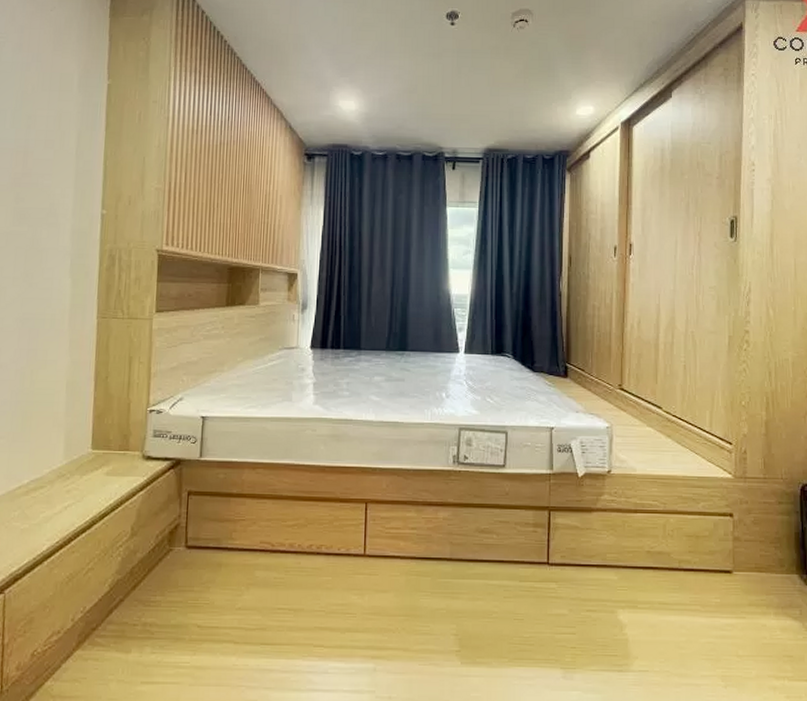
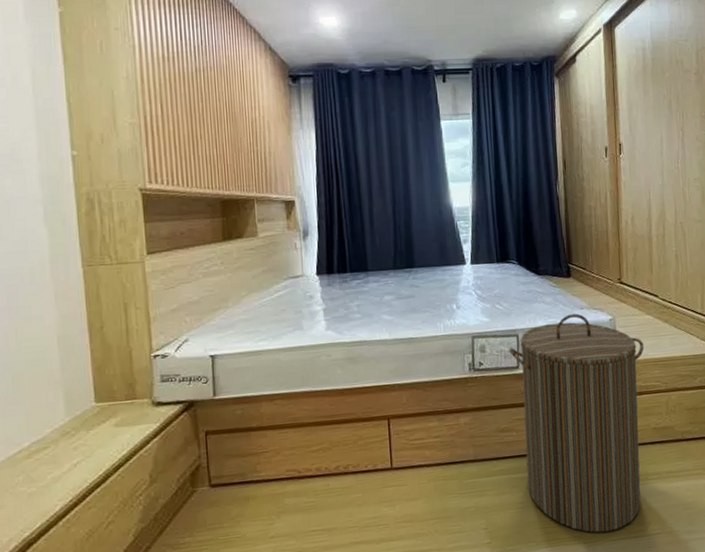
laundry hamper: none [496,416,643,660] -> present [509,313,644,533]

